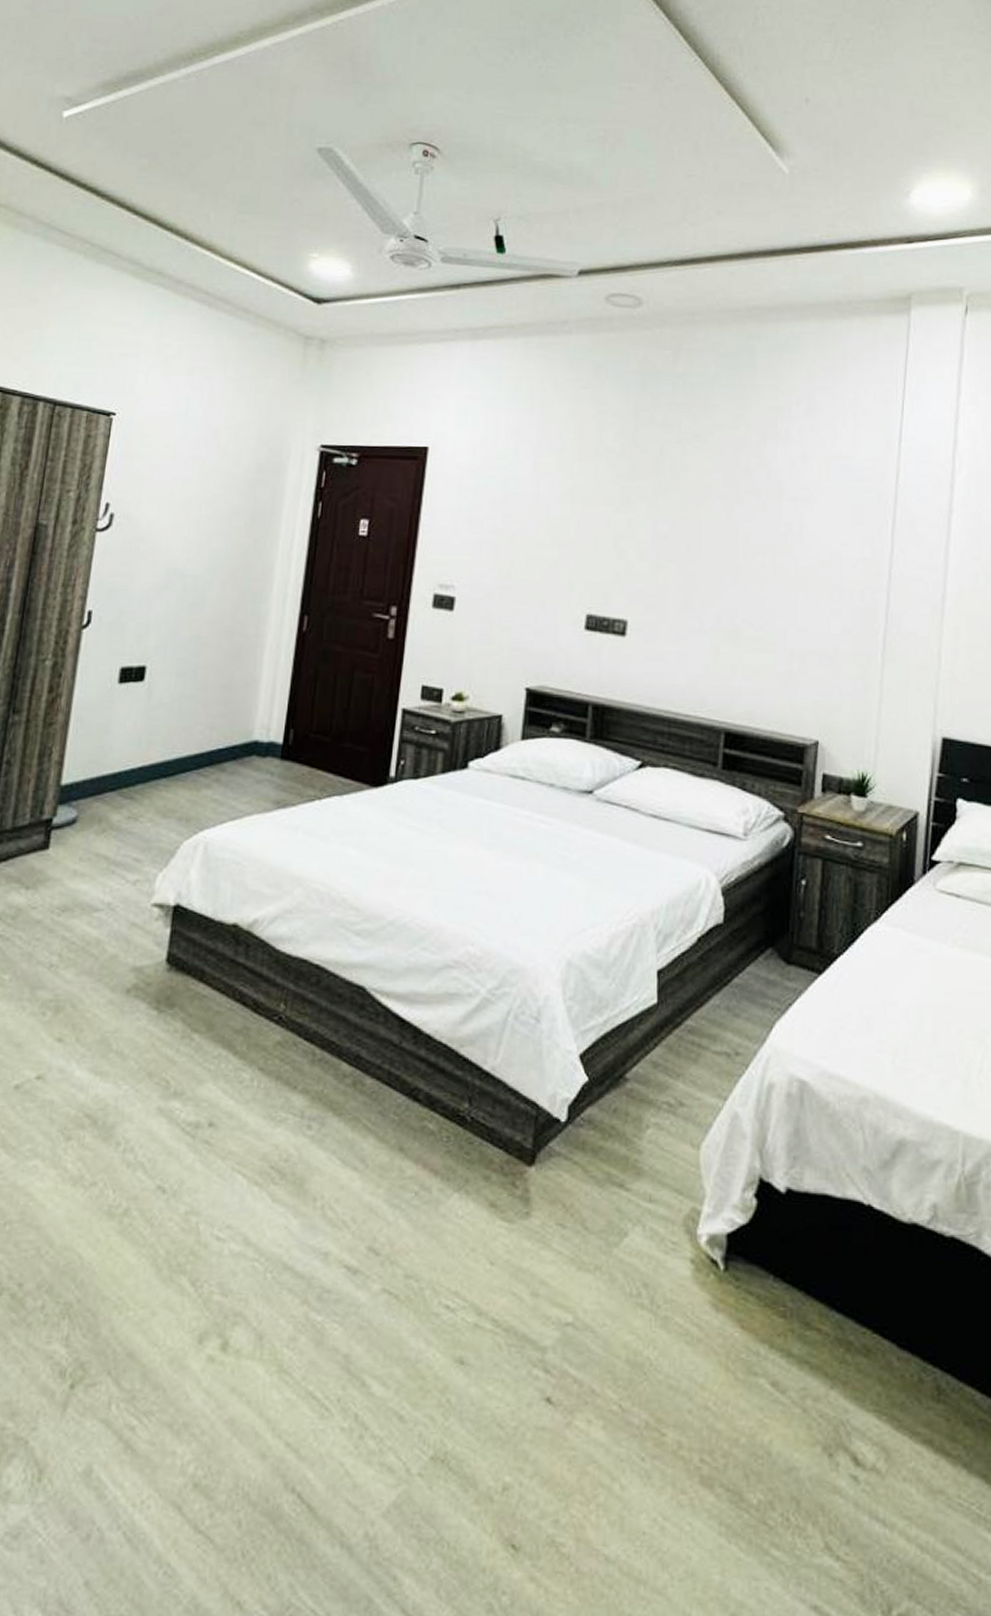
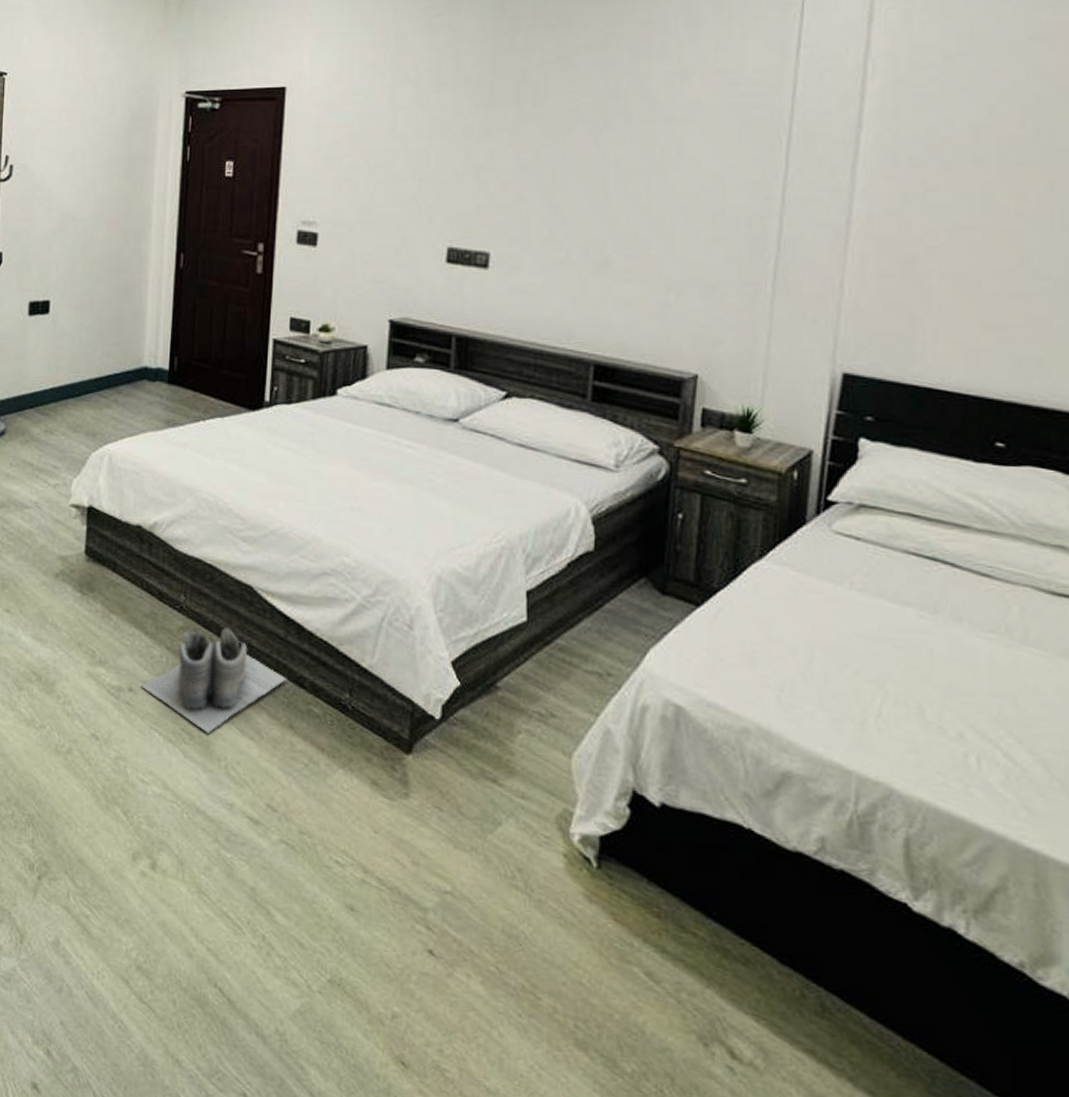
boots: none [224,1038,400,1168] -> present [141,628,287,733]

